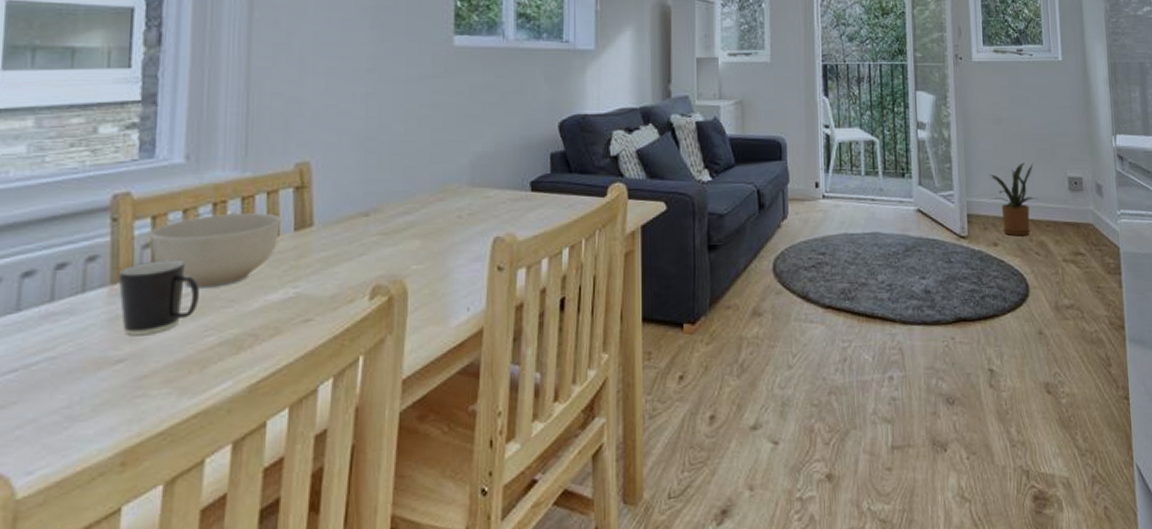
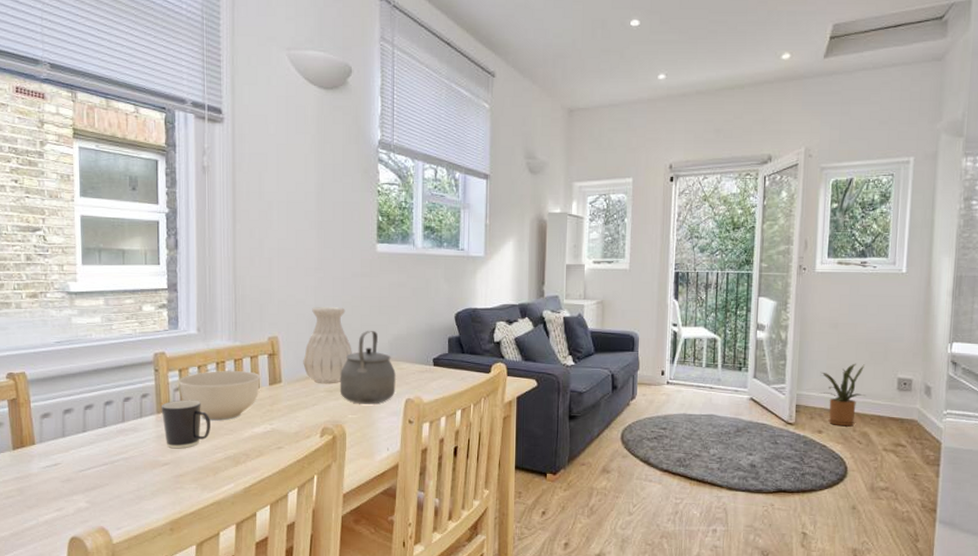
vase: none [346,119,418,225] -> present [303,307,352,384]
tea kettle: none [399,147,479,249] -> present [340,330,396,404]

